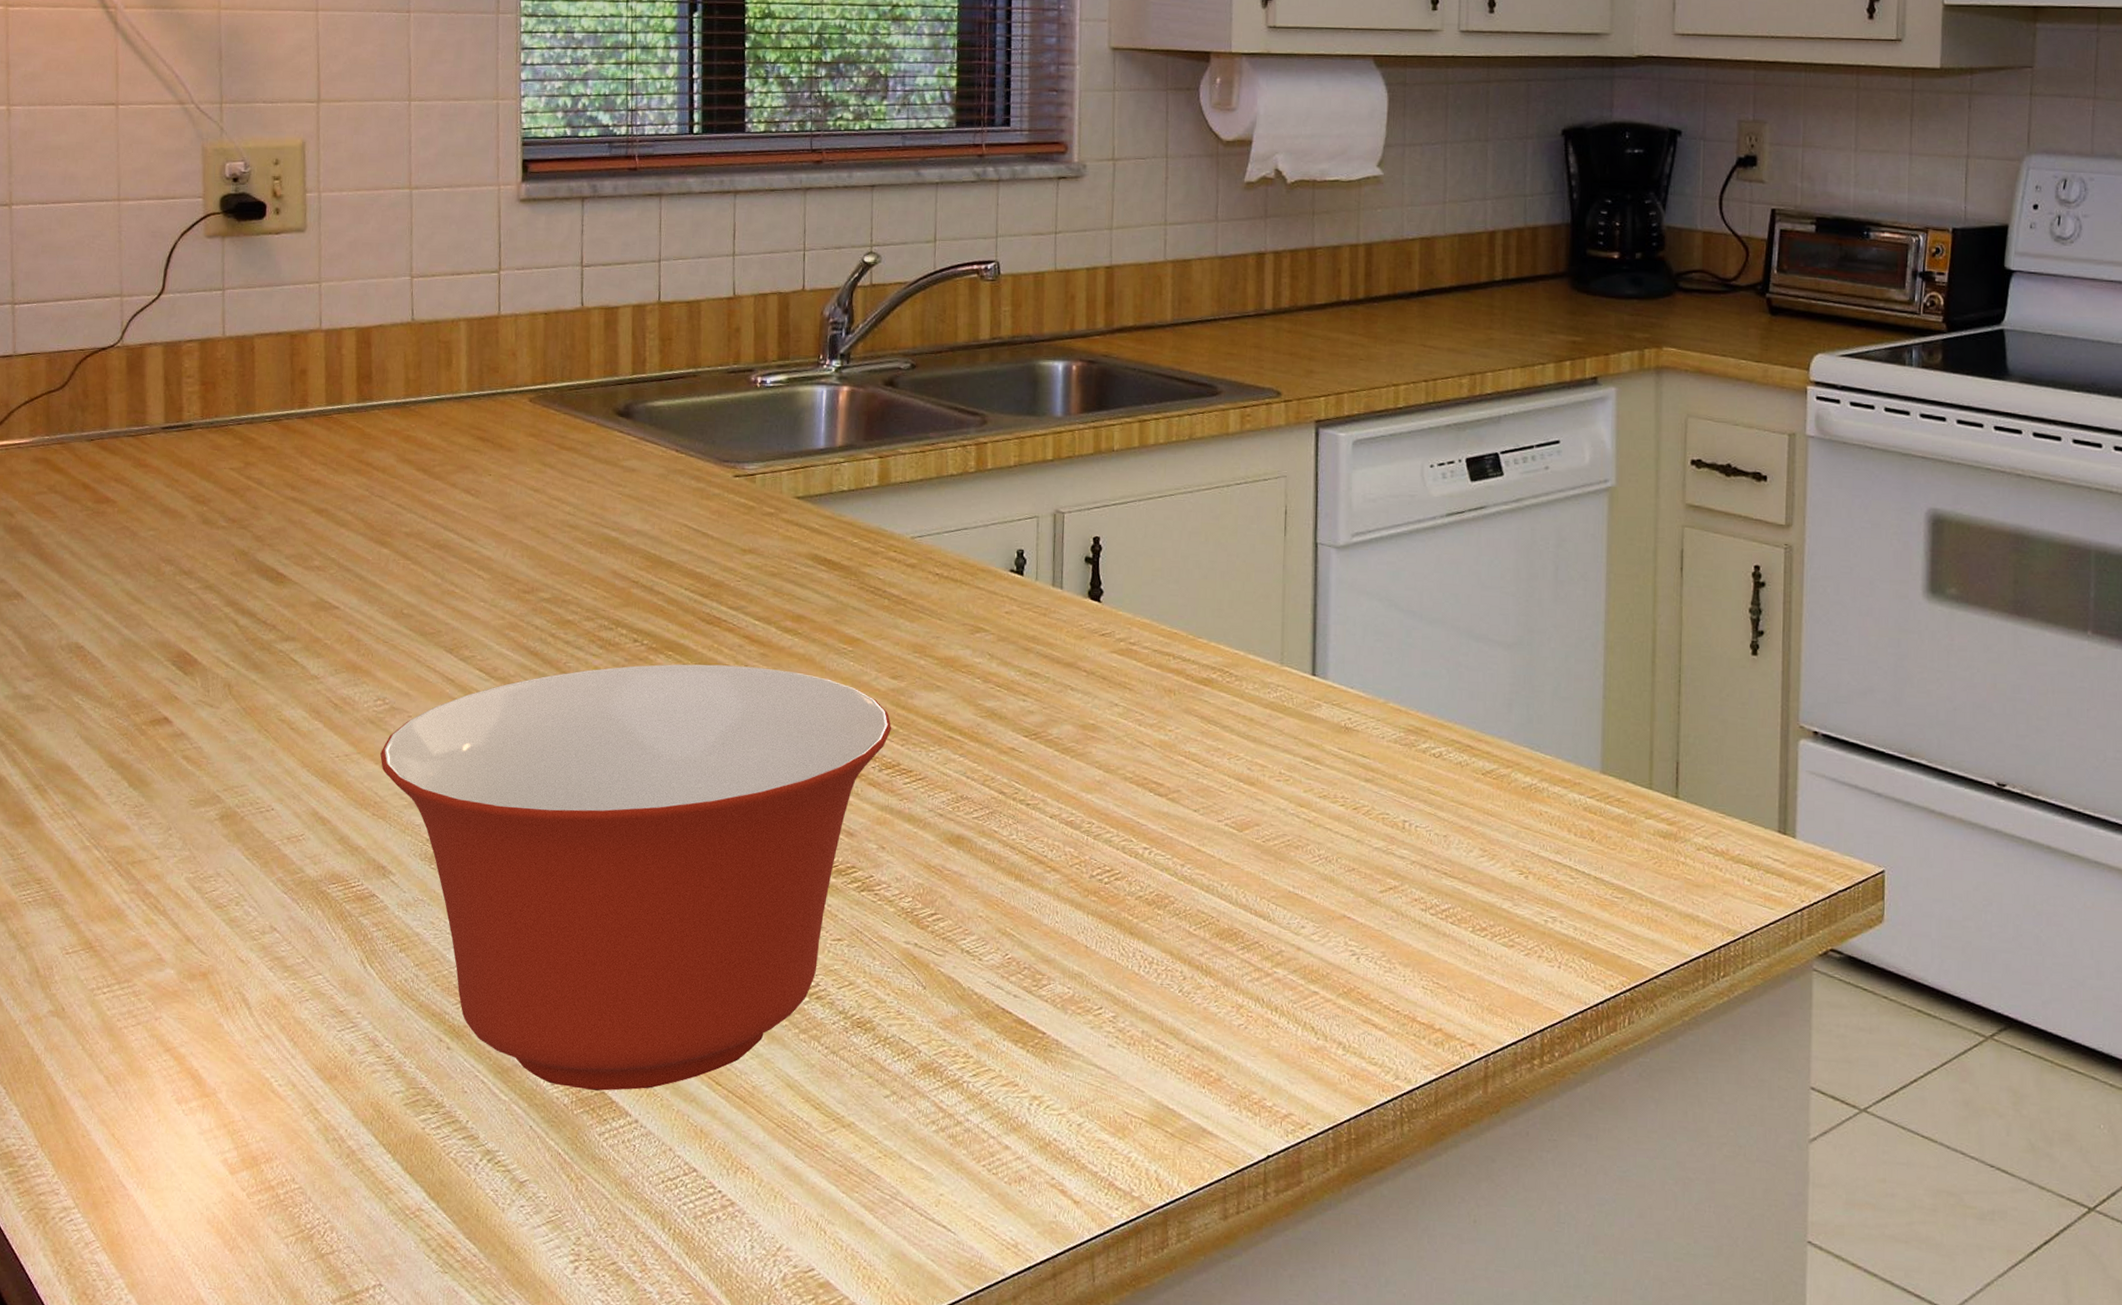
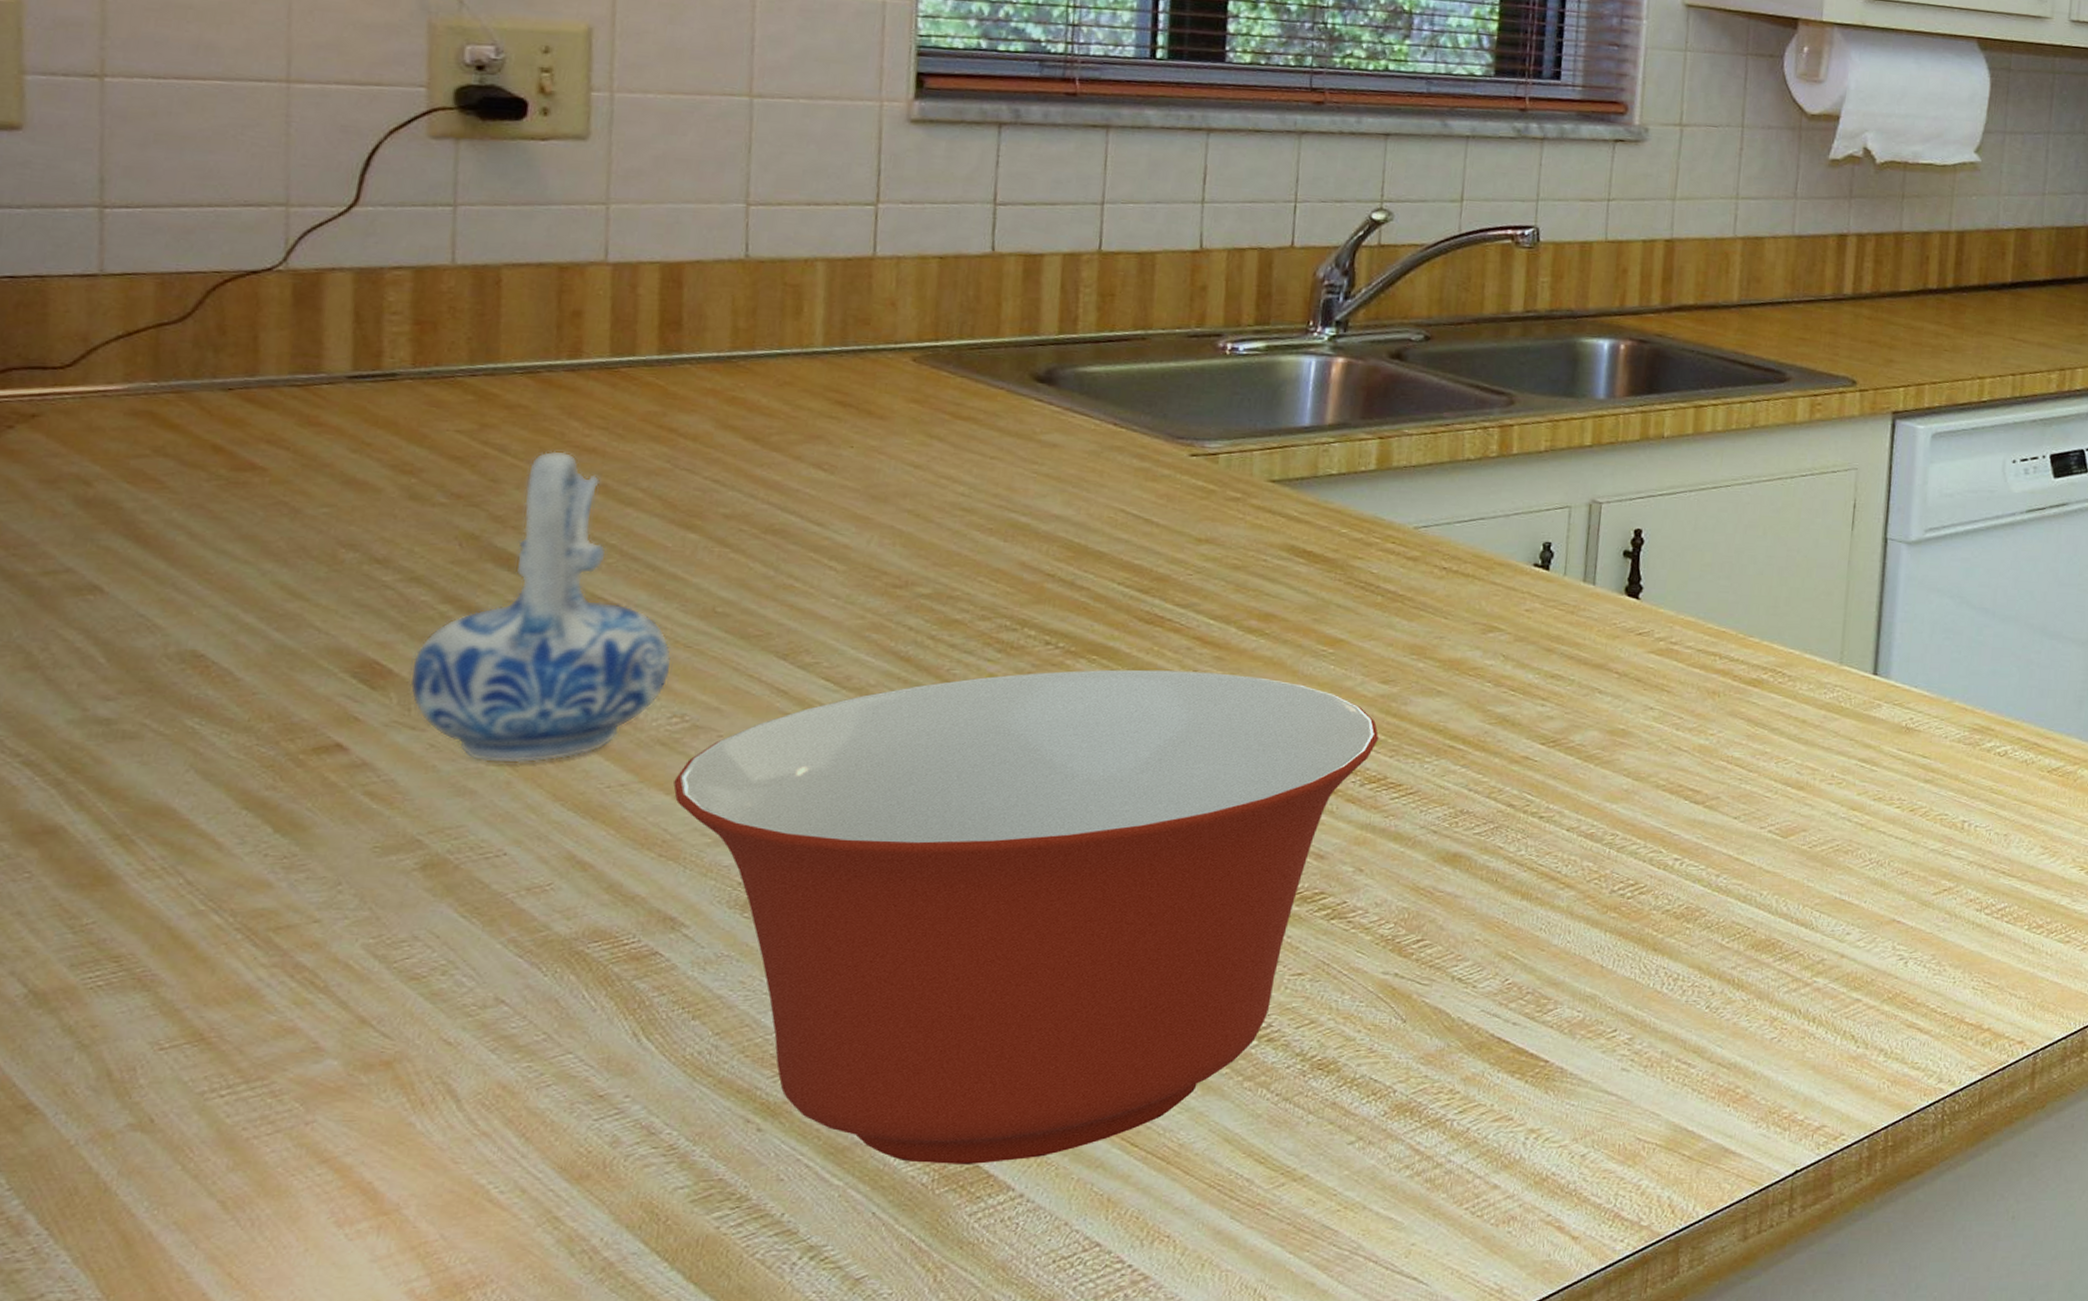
ceramic pitcher: none [207,483,375,736] -> present [409,451,672,764]

